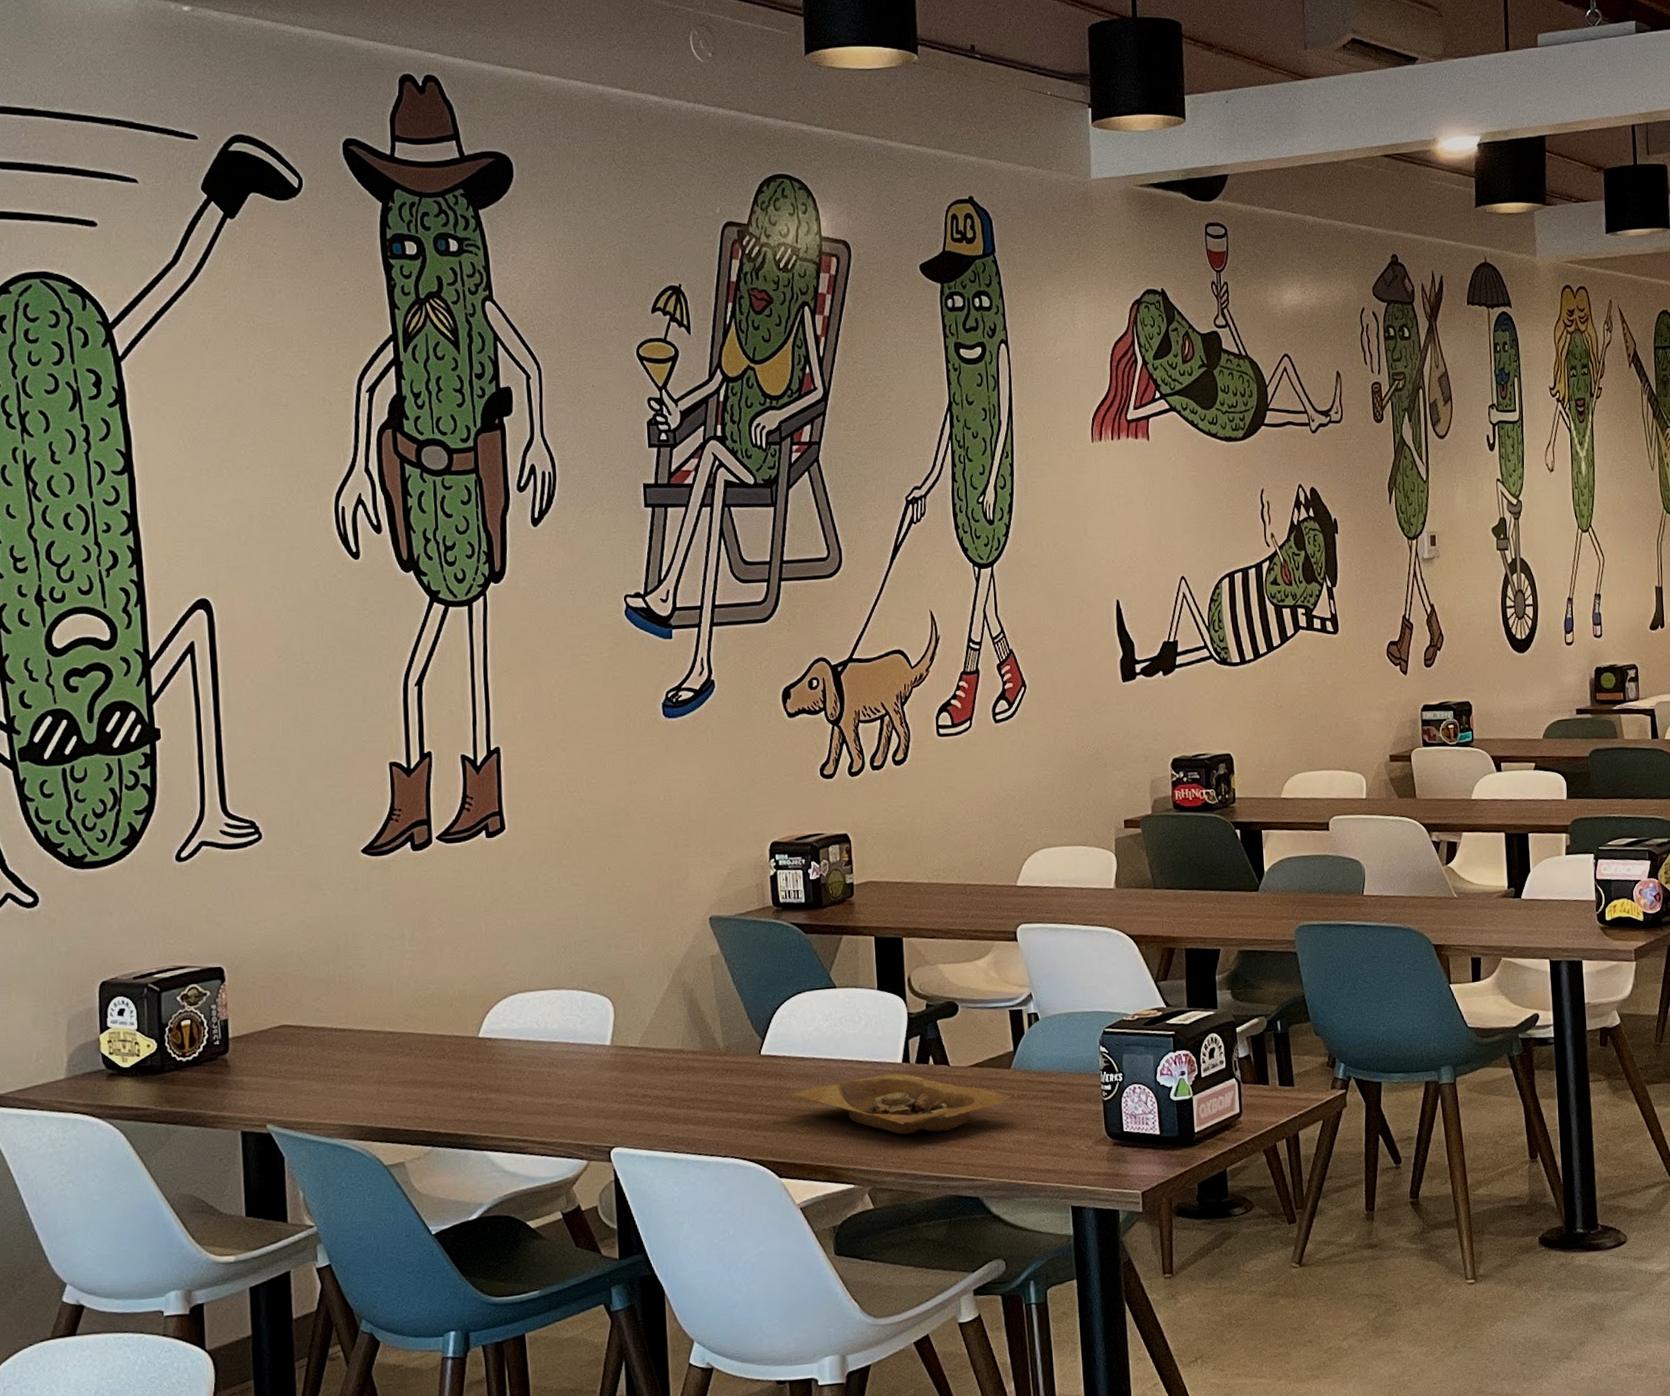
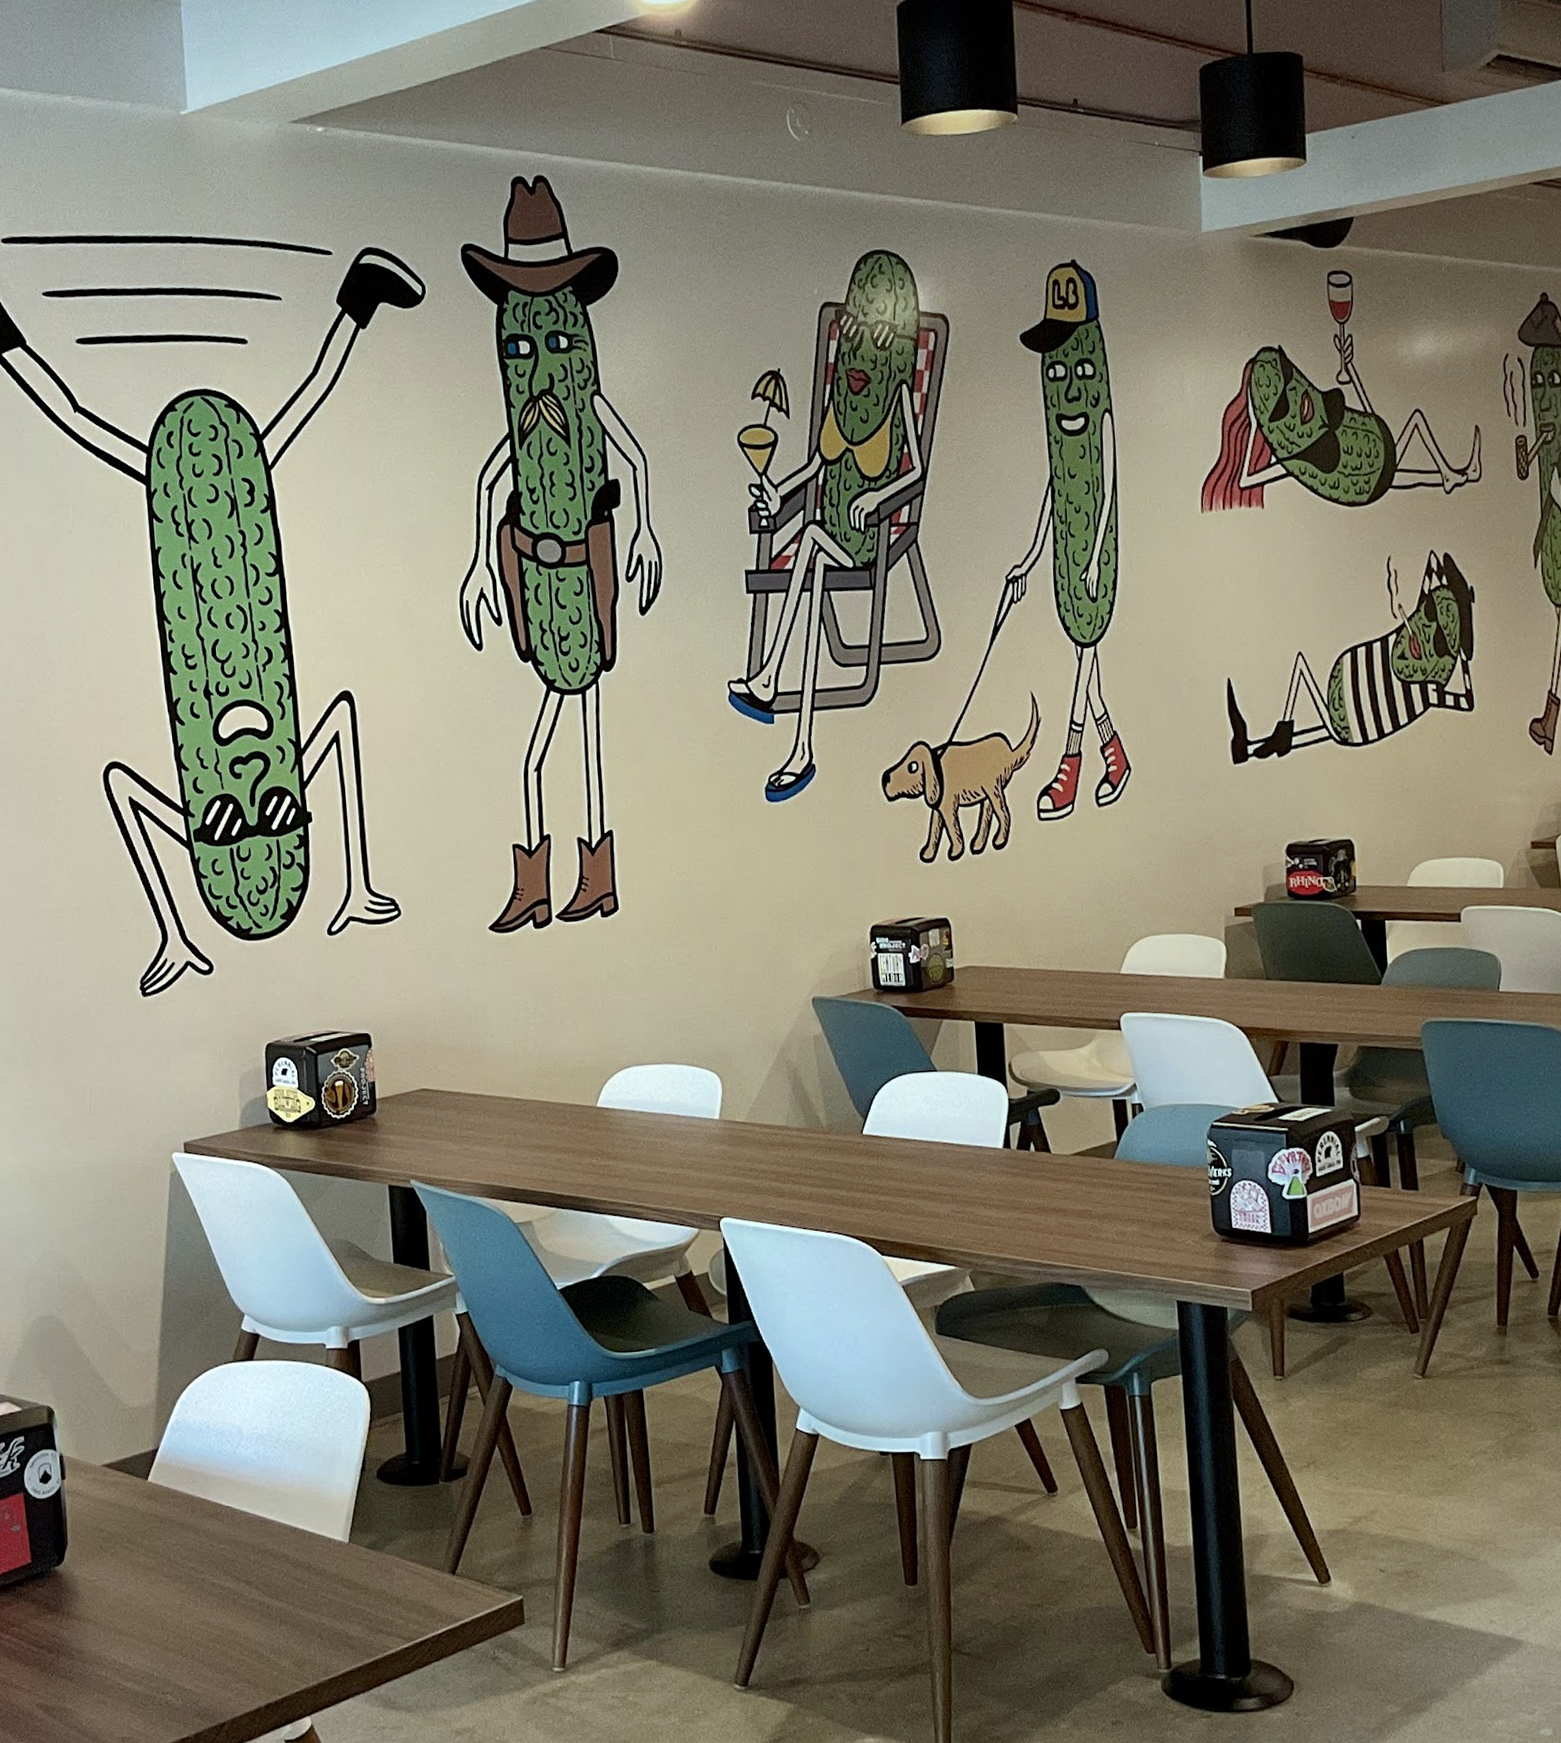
takeout container: present [790,1071,1017,1135] -> none [891,1156,1120,1220]

